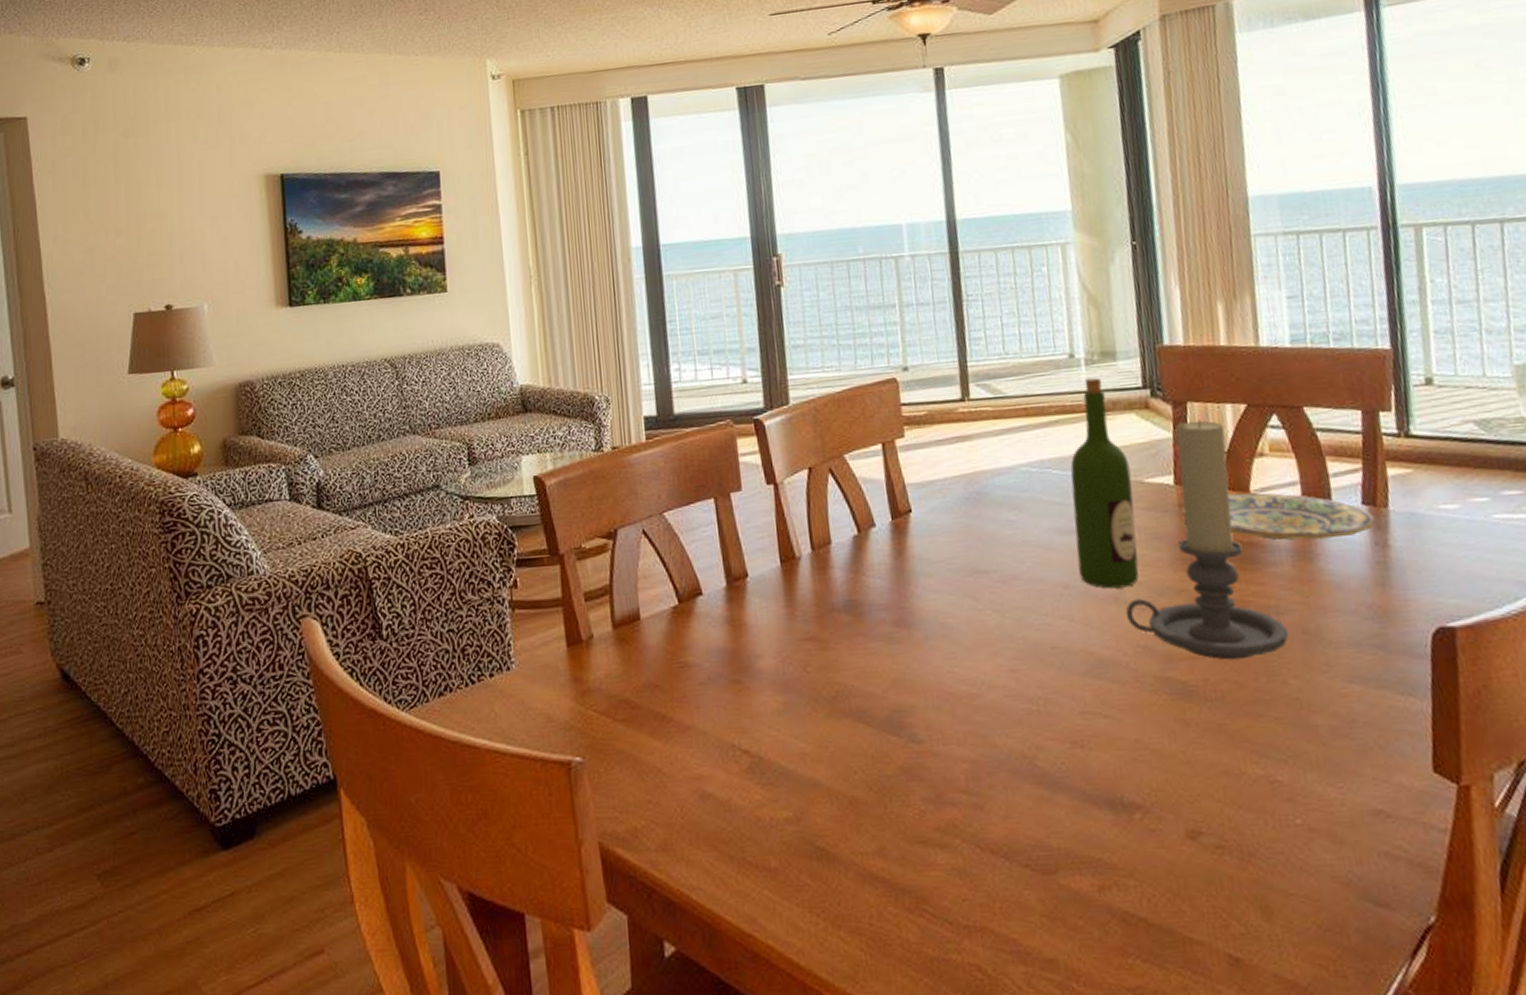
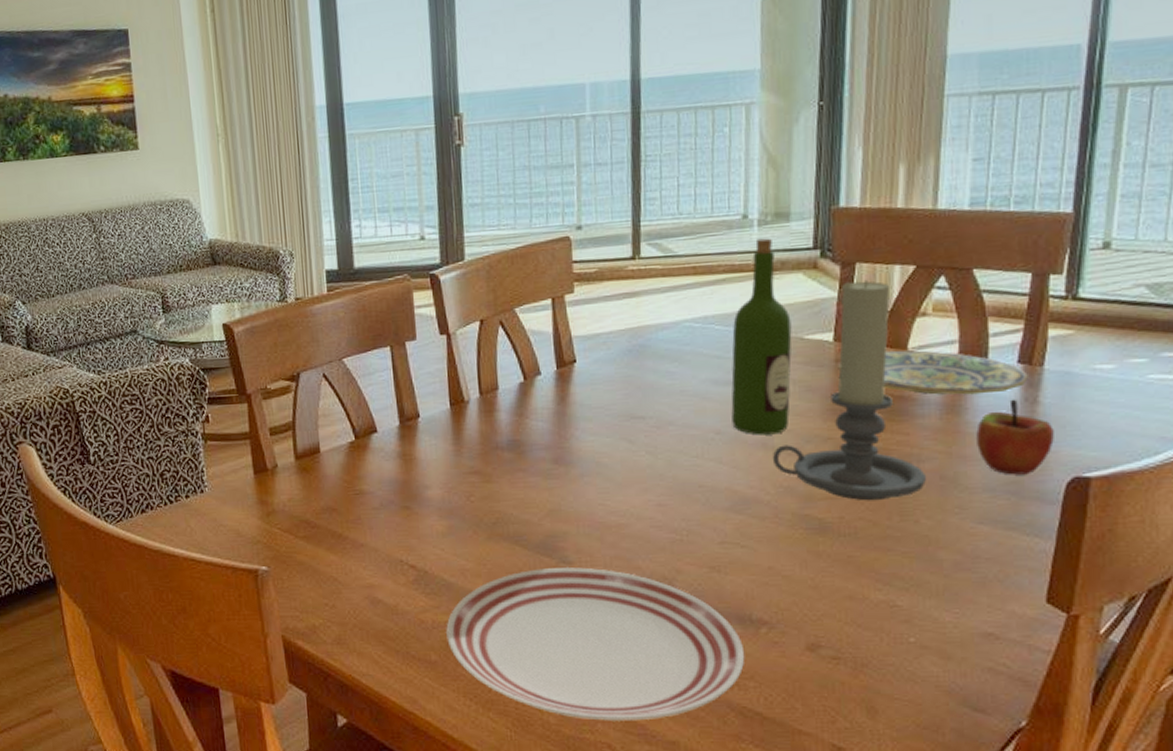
dinner plate: none [786,747,1121,936] -> present [446,567,745,721]
apple: none [1331,543,1412,627] -> present [976,399,1054,475]

